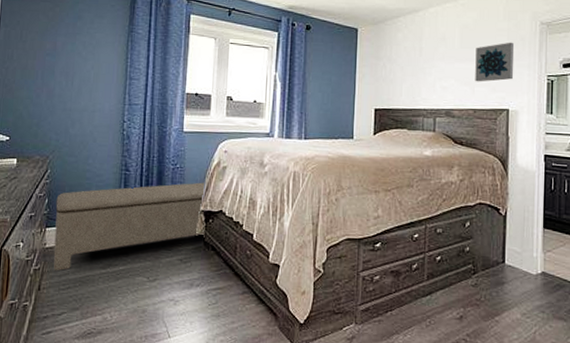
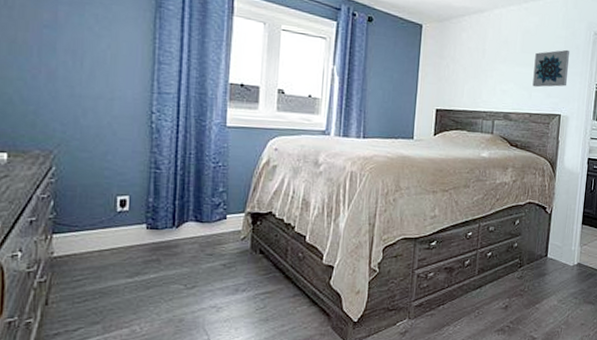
bench: present [53,182,205,271] -> none [64,182,252,283]

